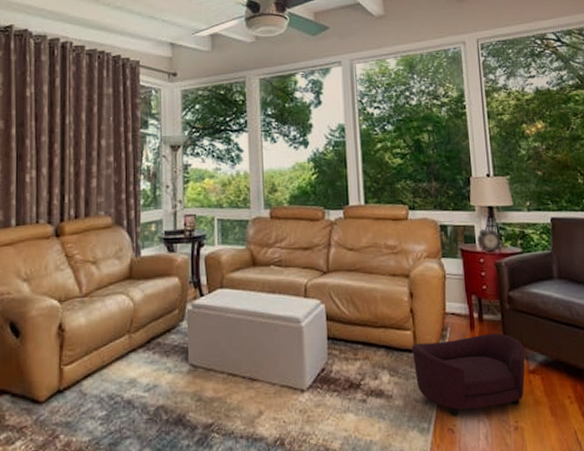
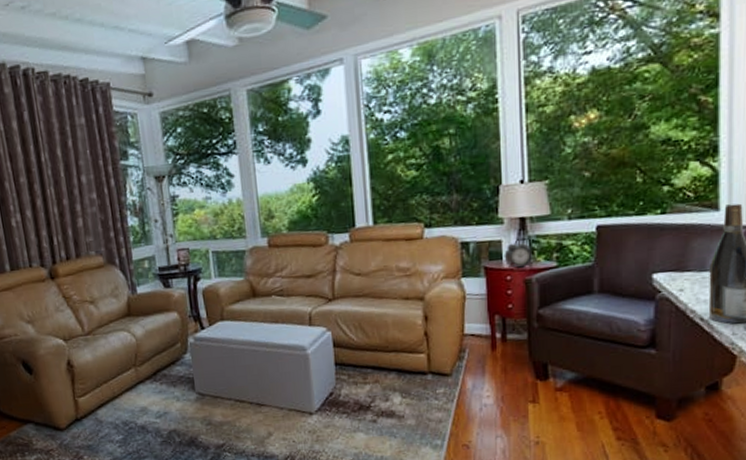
dog bed: present [412,333,525,416] -> none [425,353,552,433]

